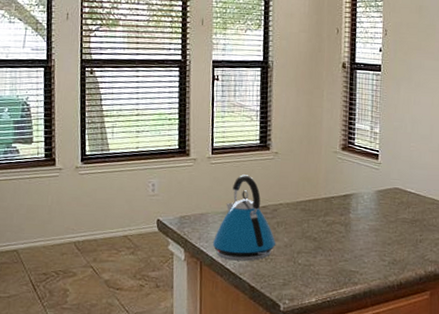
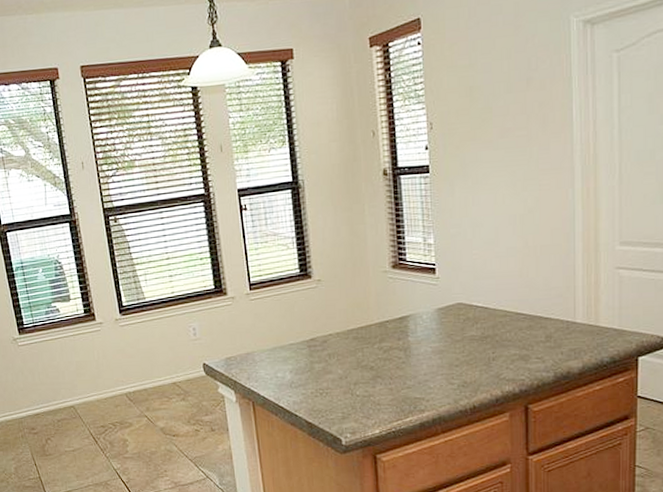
kettle: present [212,174,276,261] -> none [262,307,330,398]

